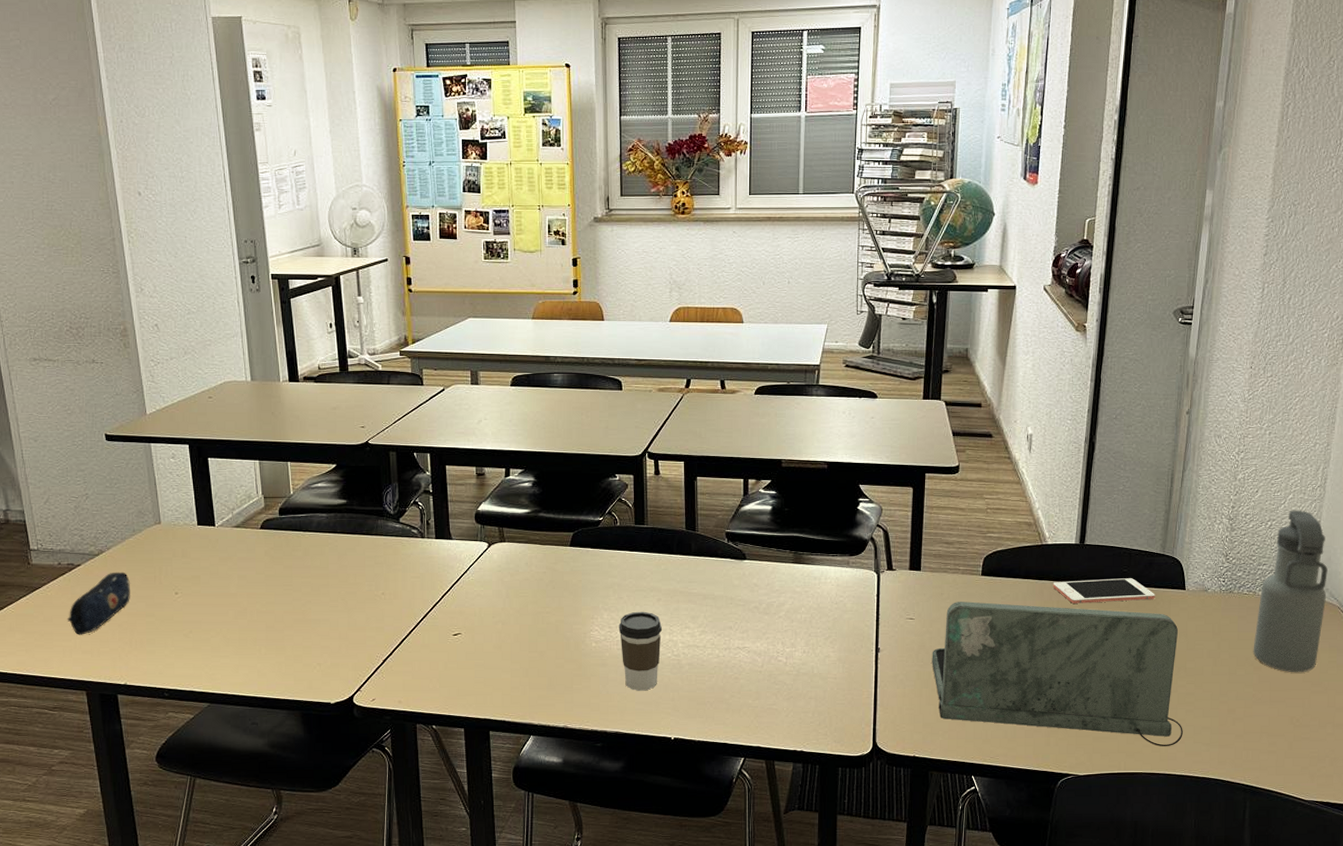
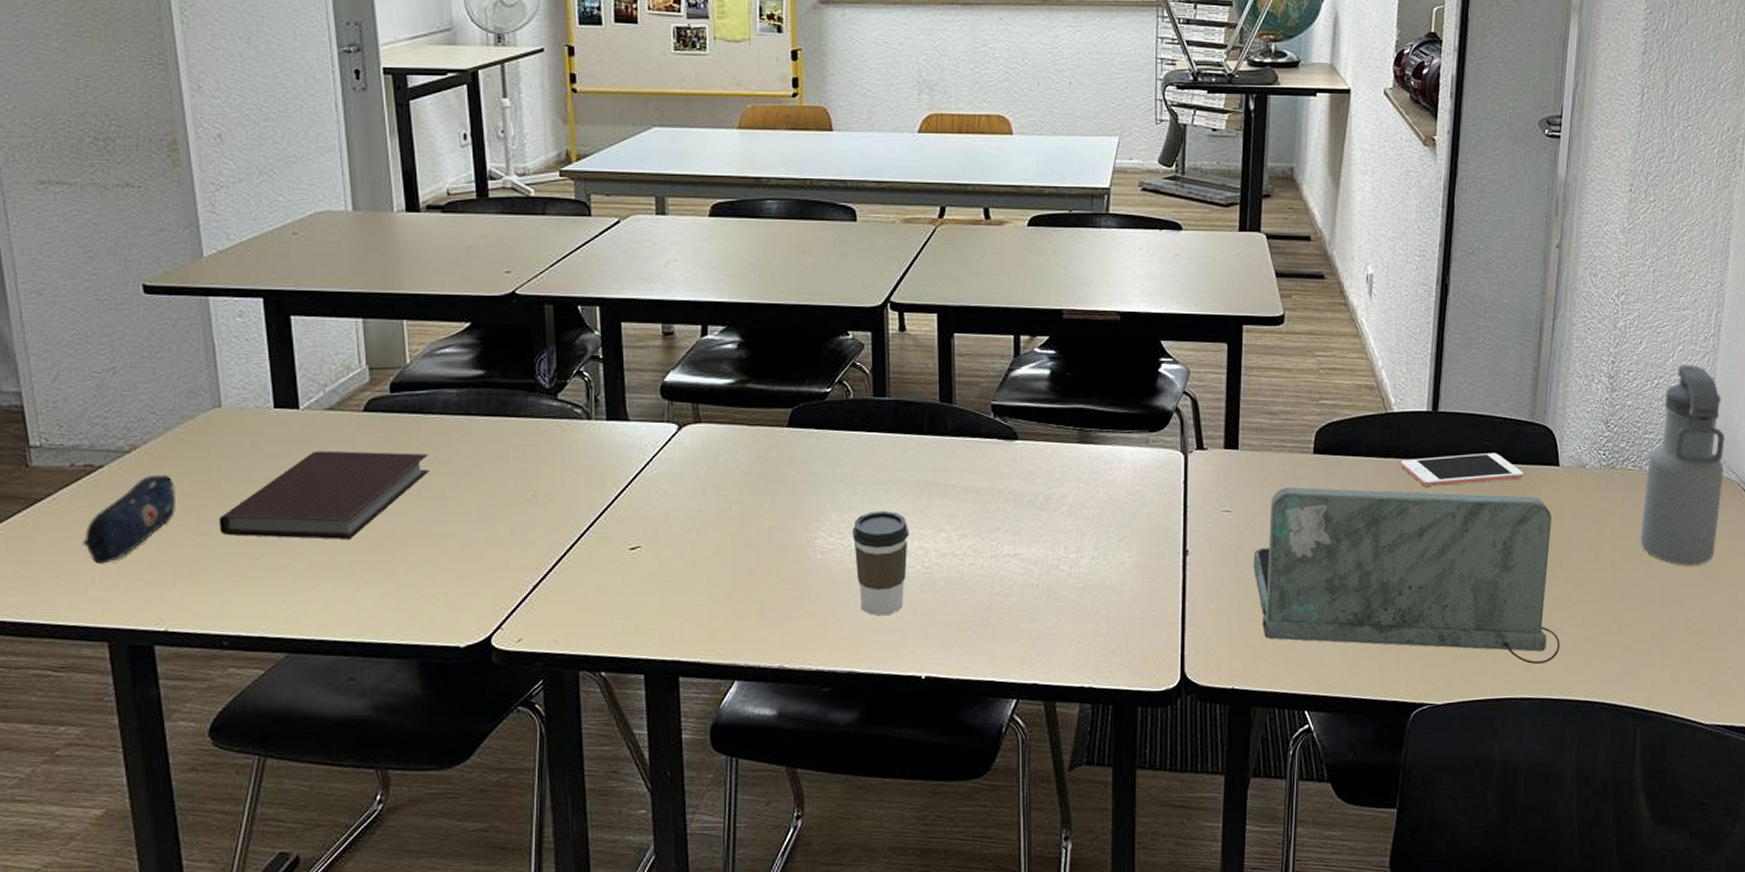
notebook: none [160,557,308,623] -> present [219,450,430,540]

